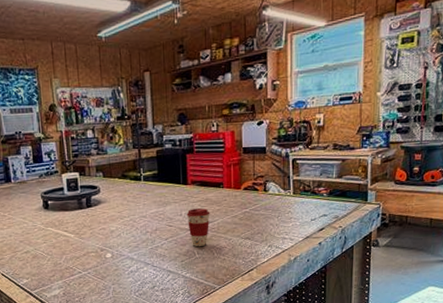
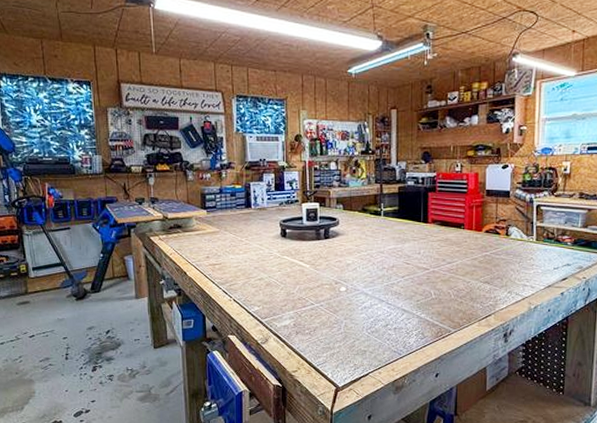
coffee cup: present [186,208,210,246] -> none [425,248,450,287]

